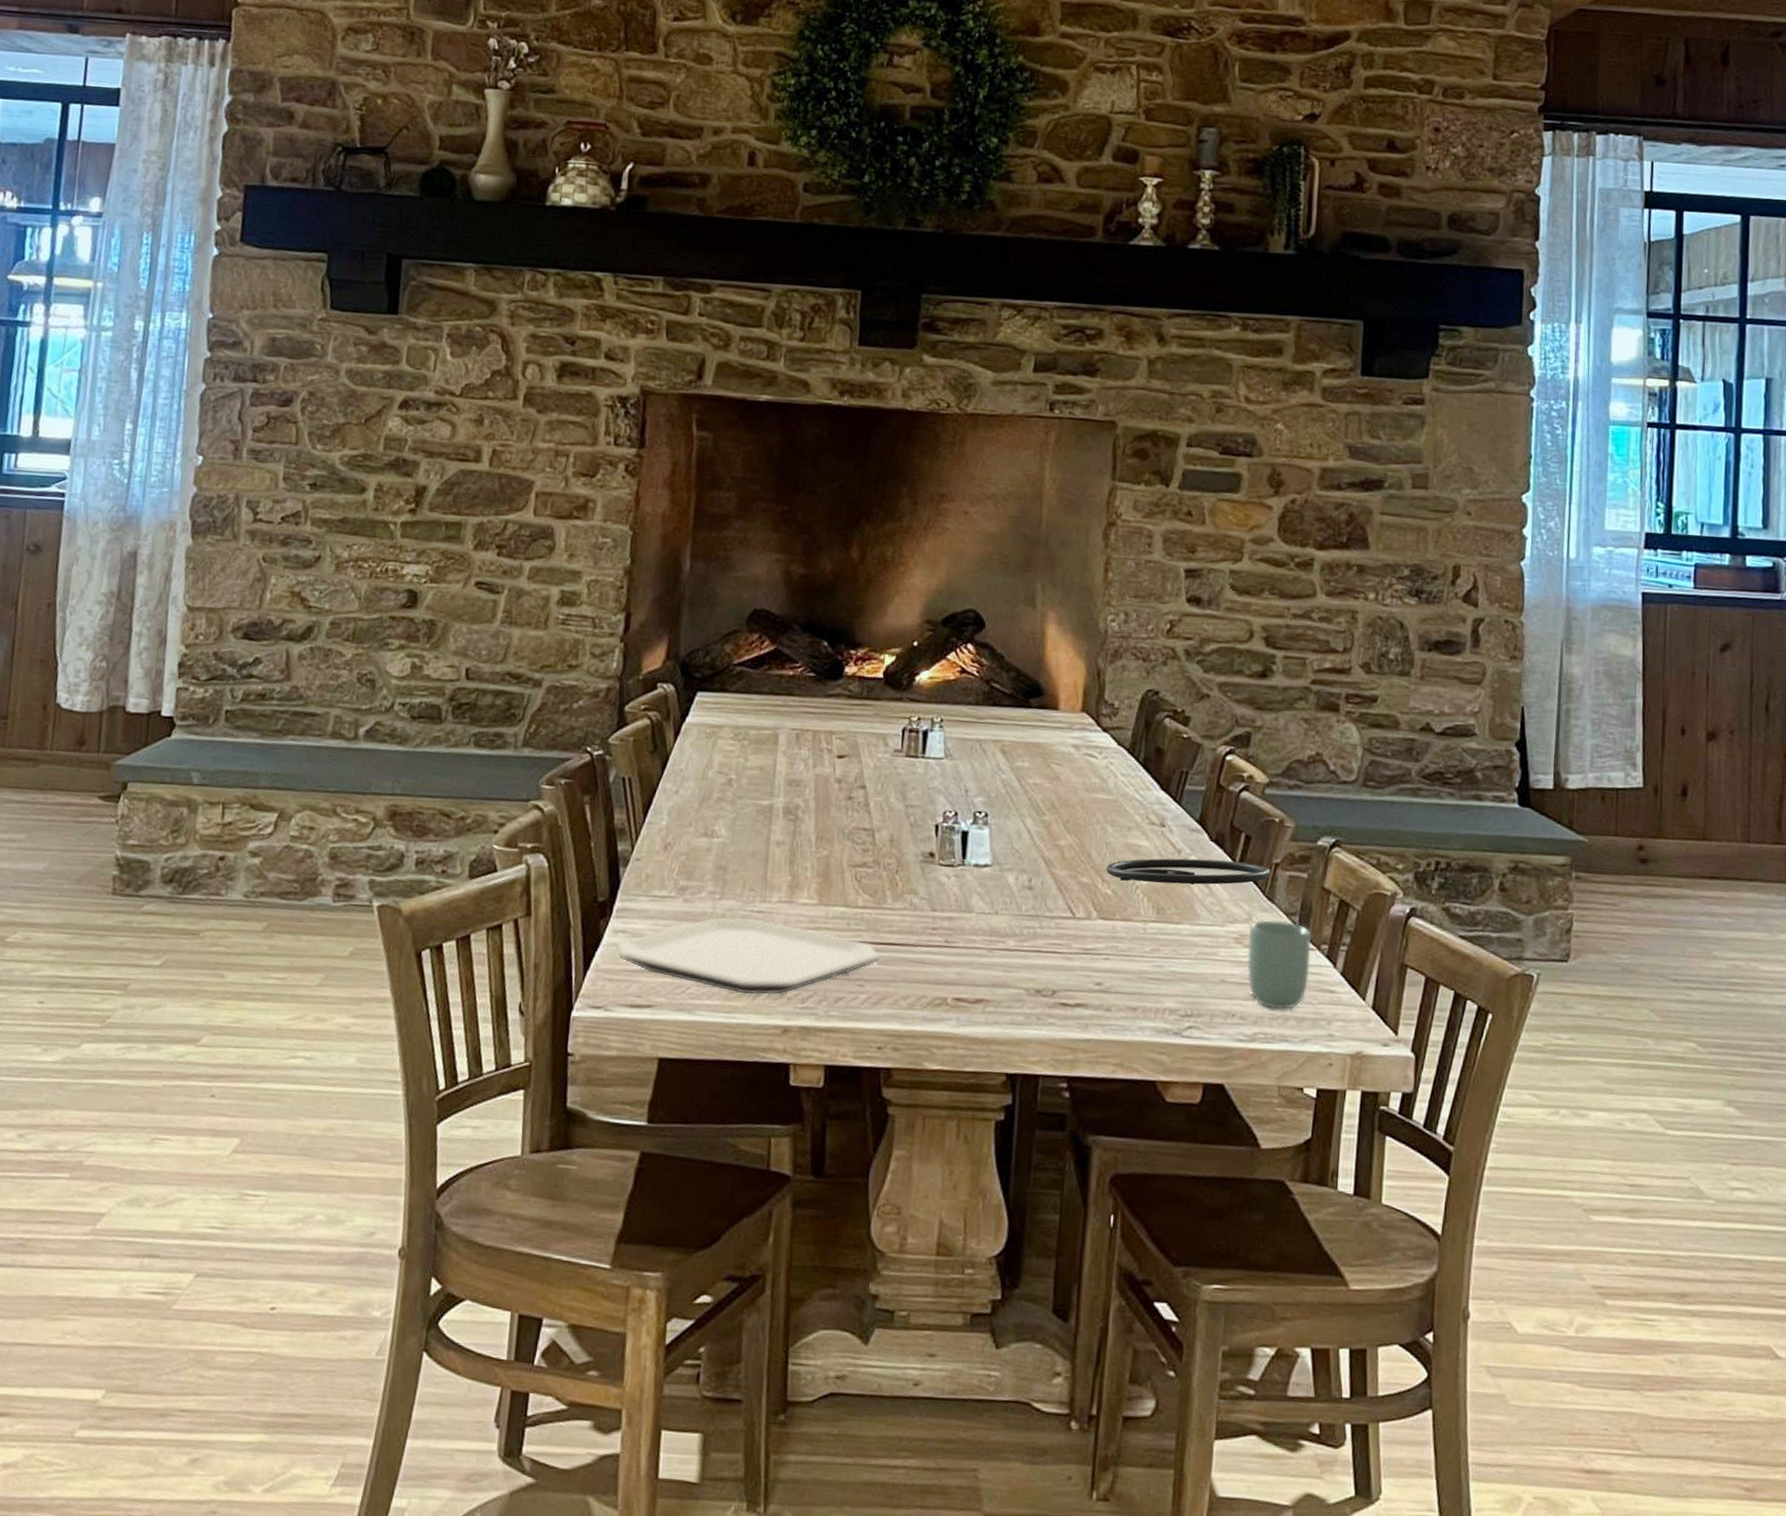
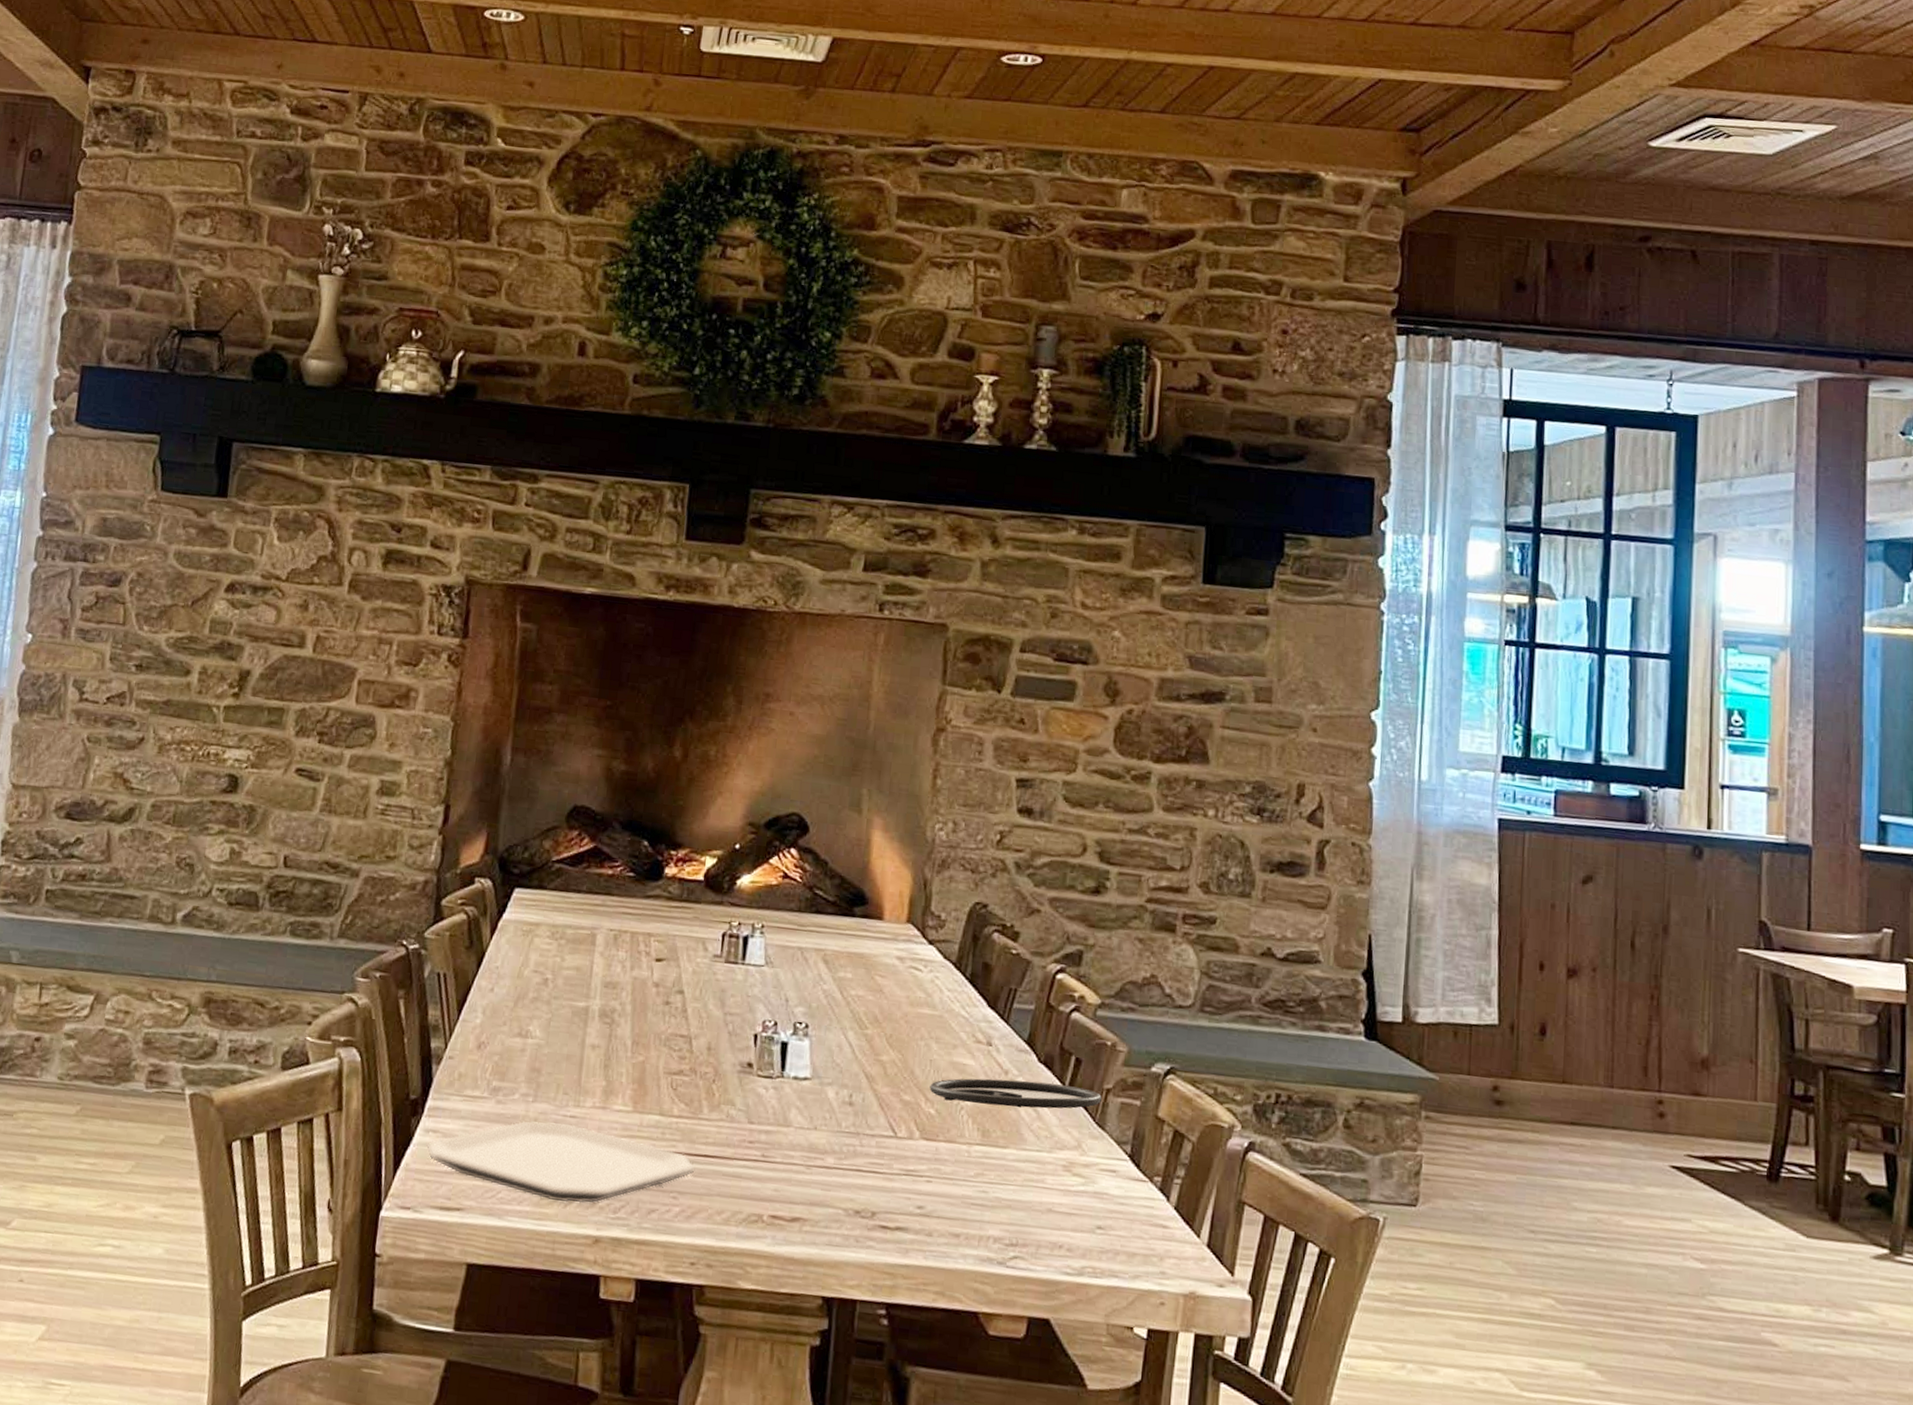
cup: present [1247,920,1312,1010] -> none [1075,1147,1144,1244]

